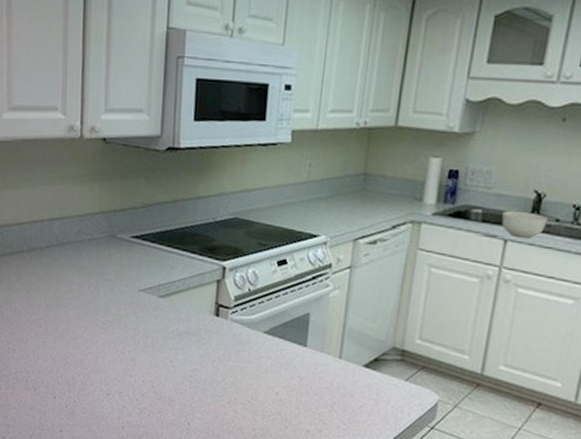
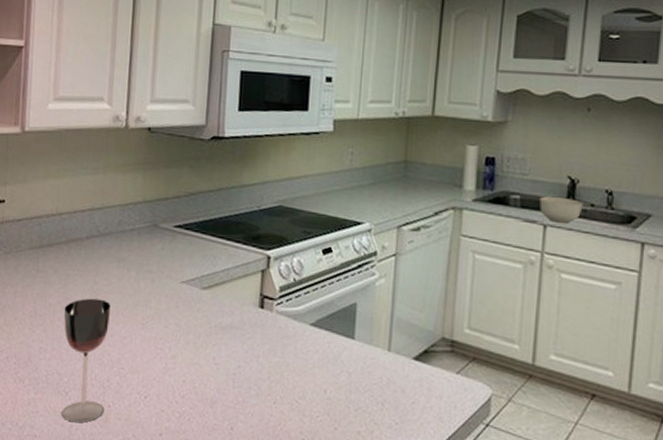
wineglass: none [28,304,73,416] -> present [61,298,111,423]

